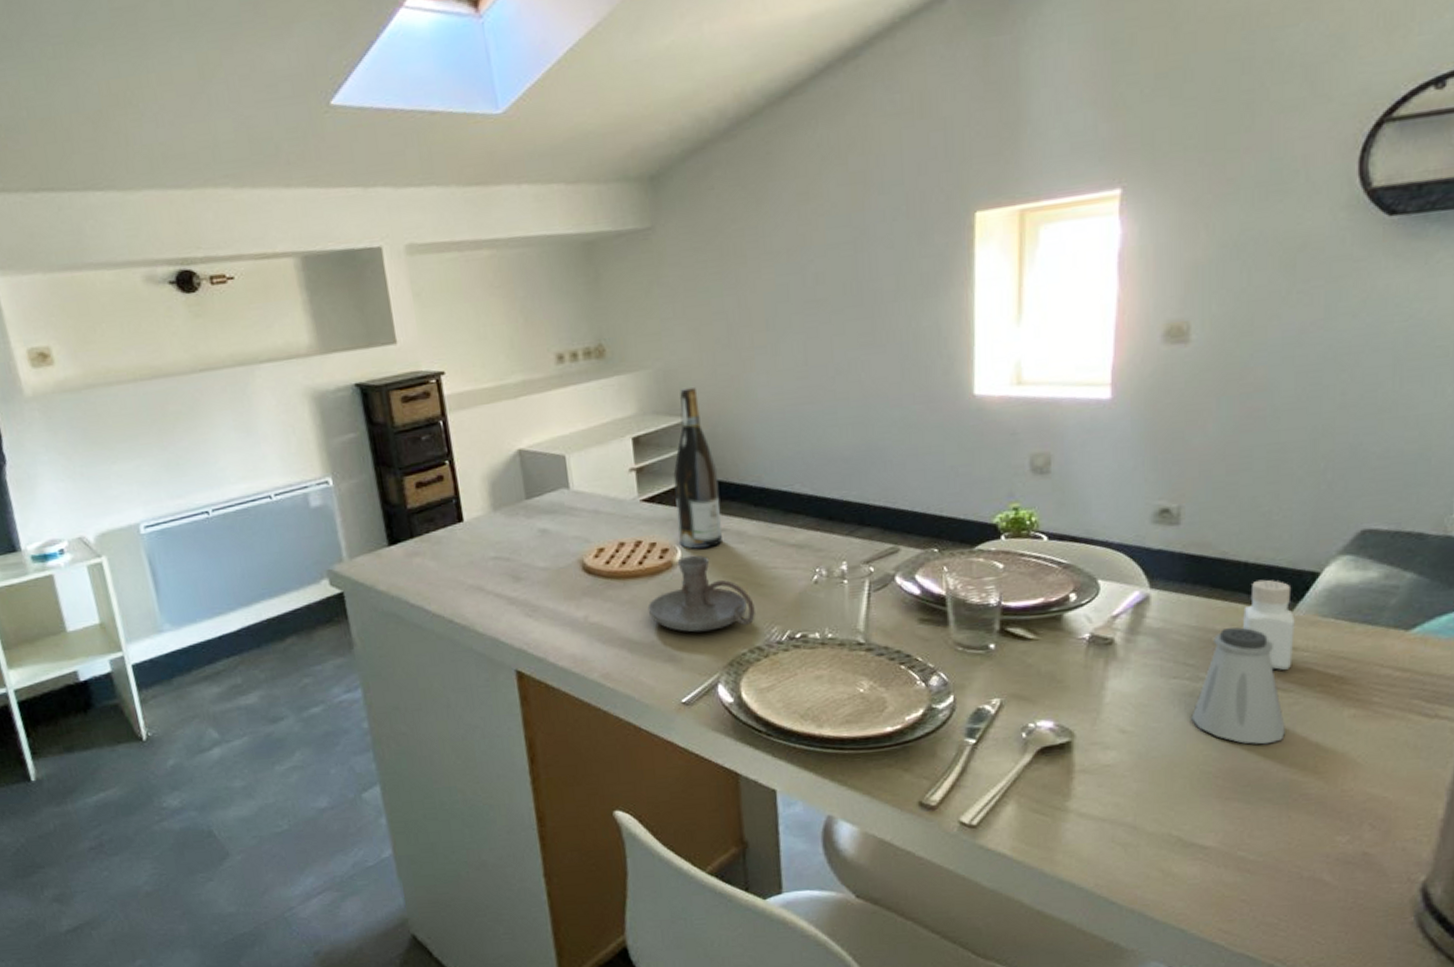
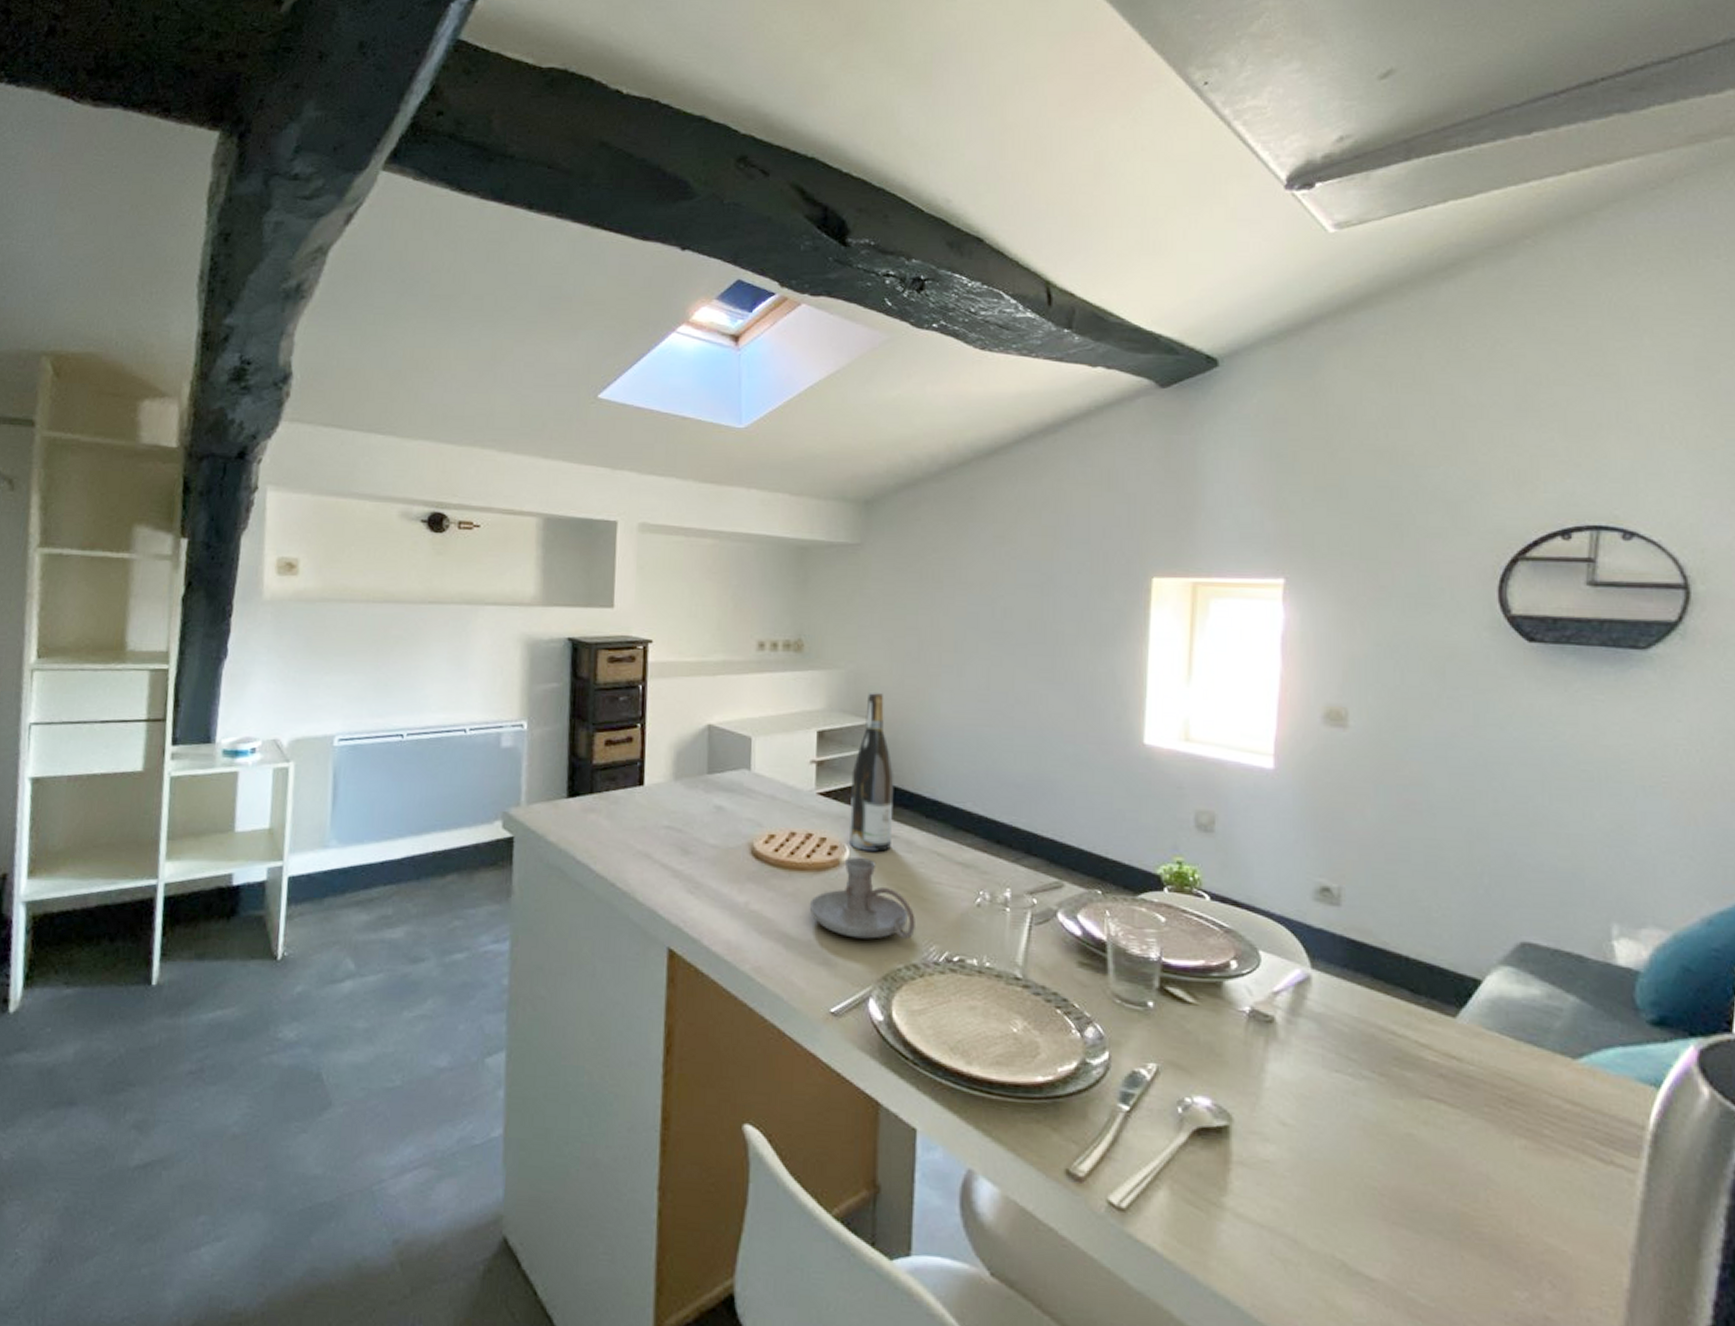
saltshaker: present [1191,627,1285,745] -> none [1354,1025,1453,1165]
pepper shaker: present [1243,579,1295,670] -> none [1406,977,1459,1082]

